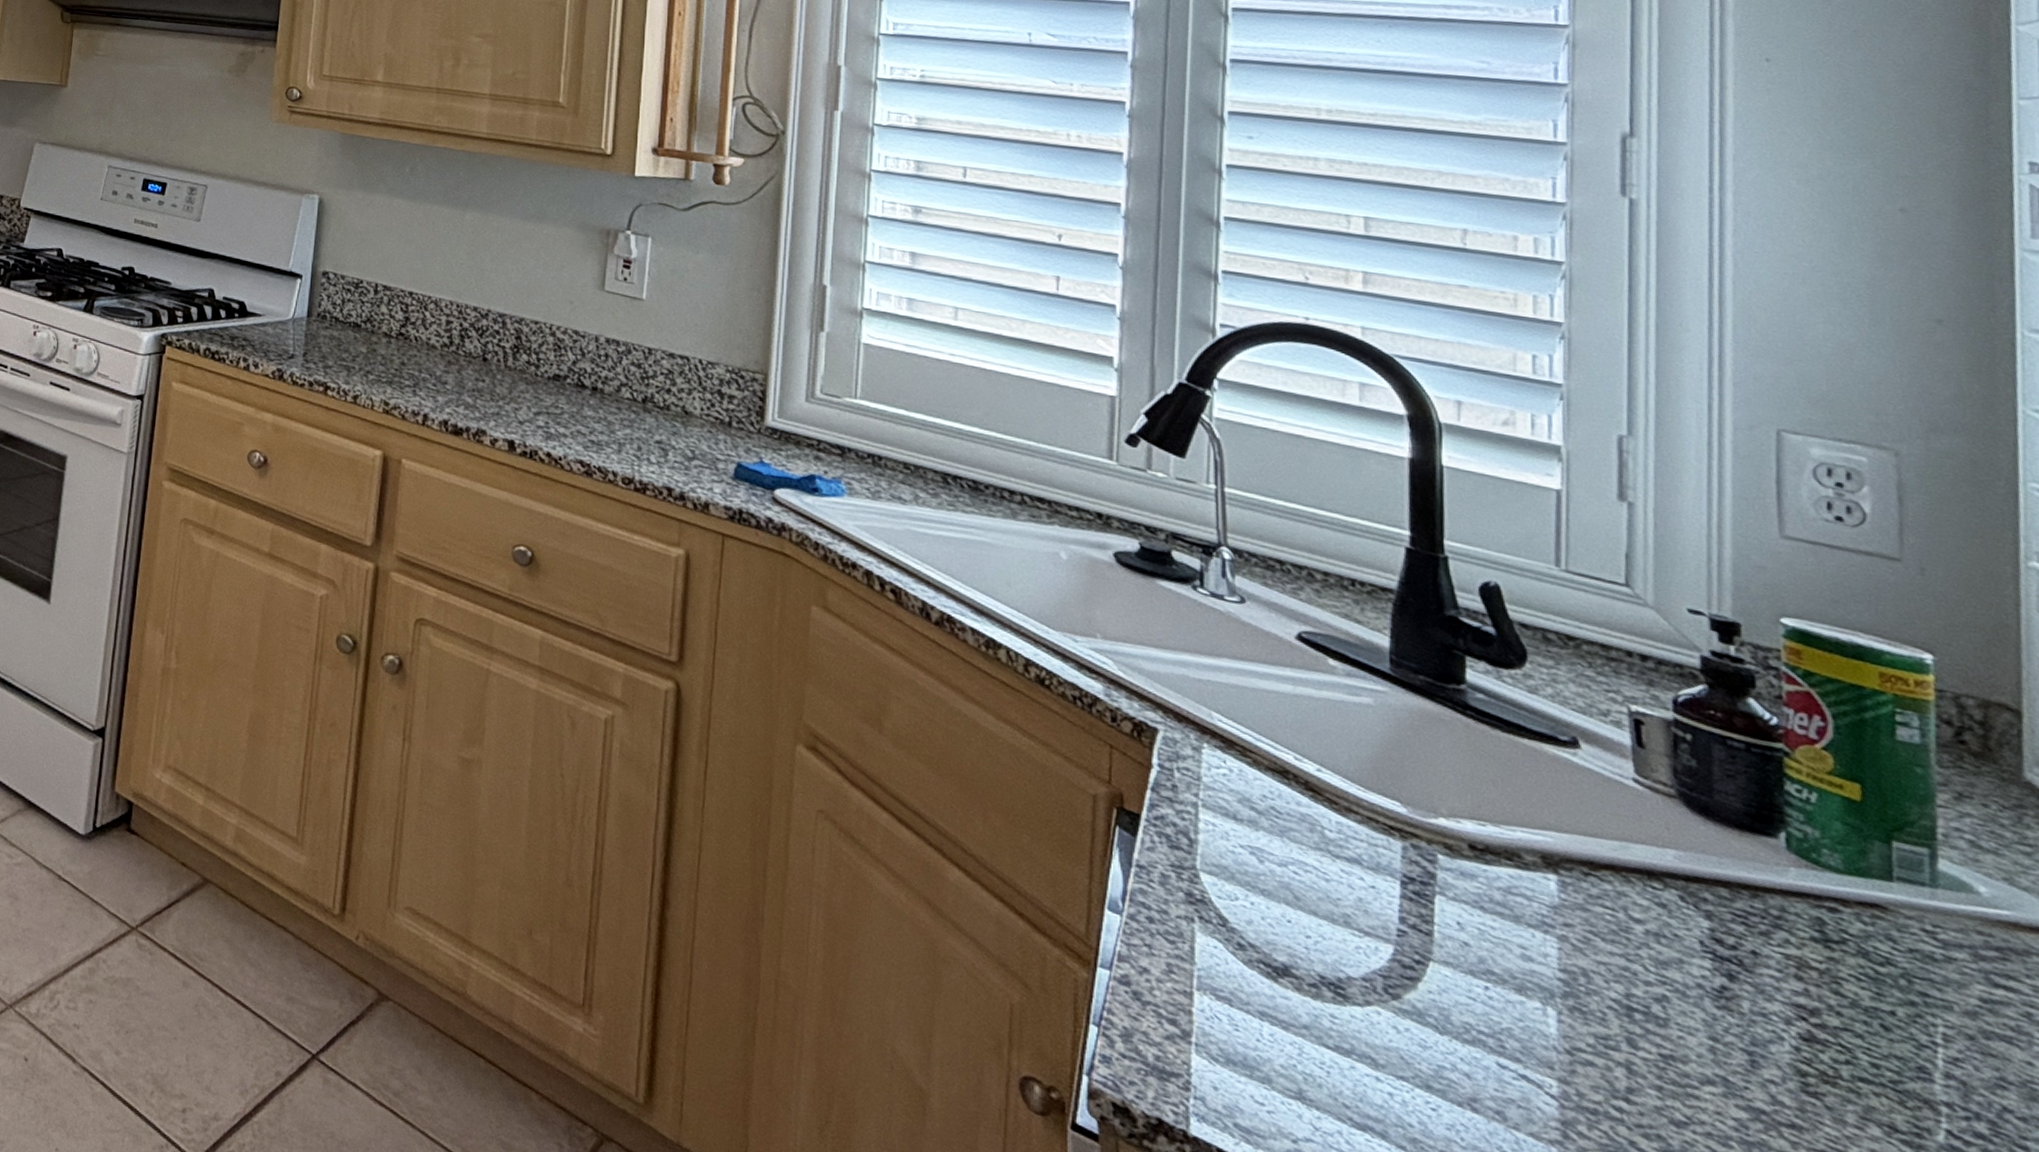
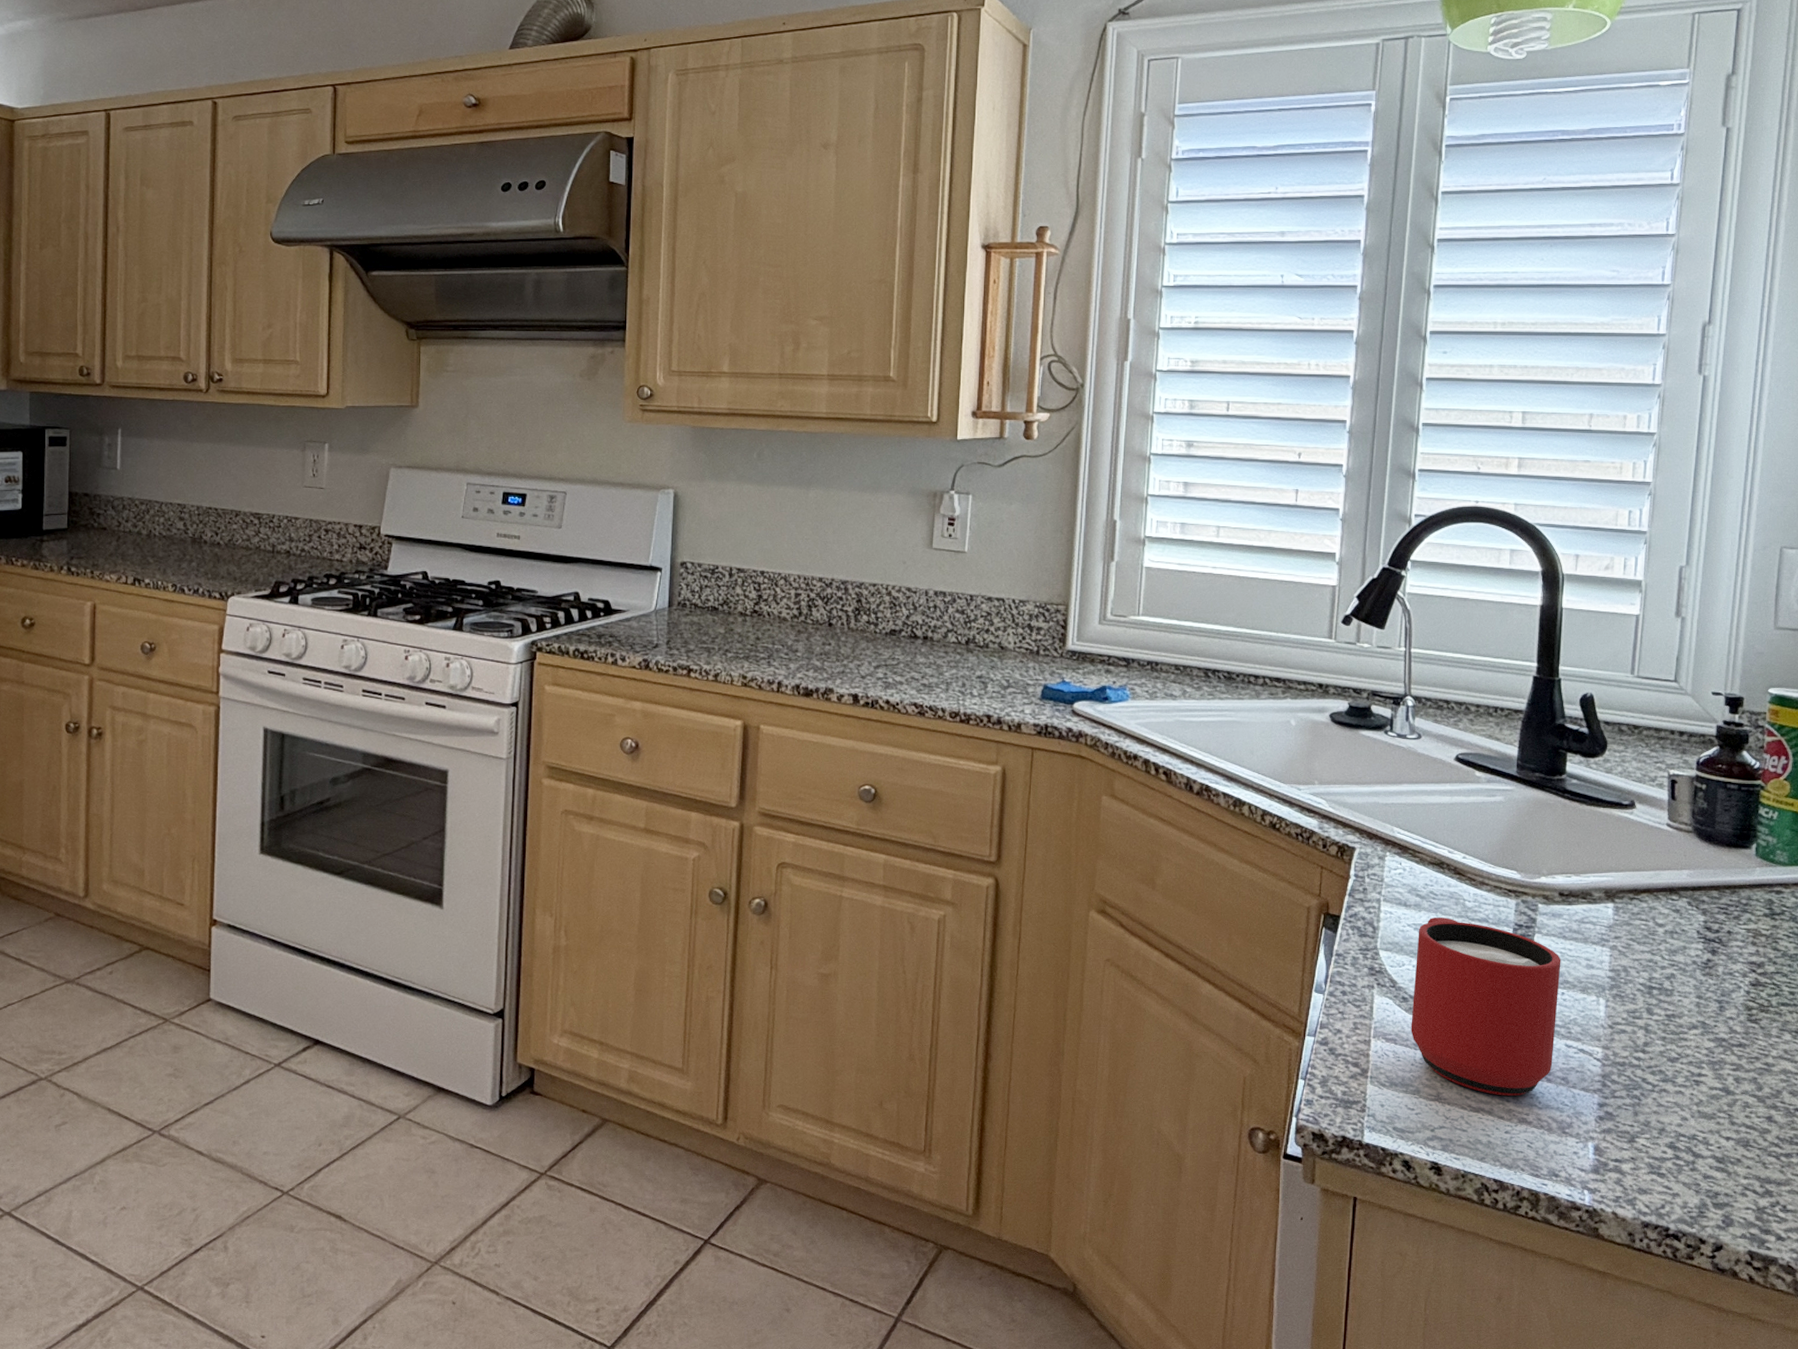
mug: none [1252,842,1481,1122] -> present [1411,917,1561,1096]

